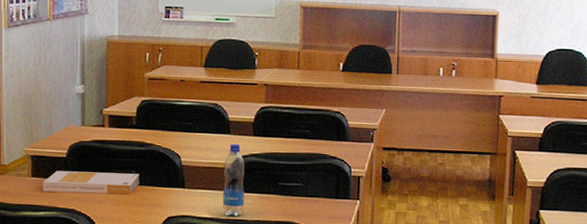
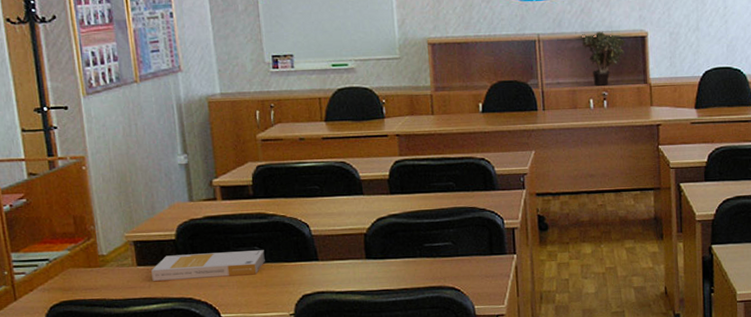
bottle: present [222,144,246,217] -> none [359,205,389,287]
potted plant: none [435,8,477,57] -> present [579,31,625,86]

